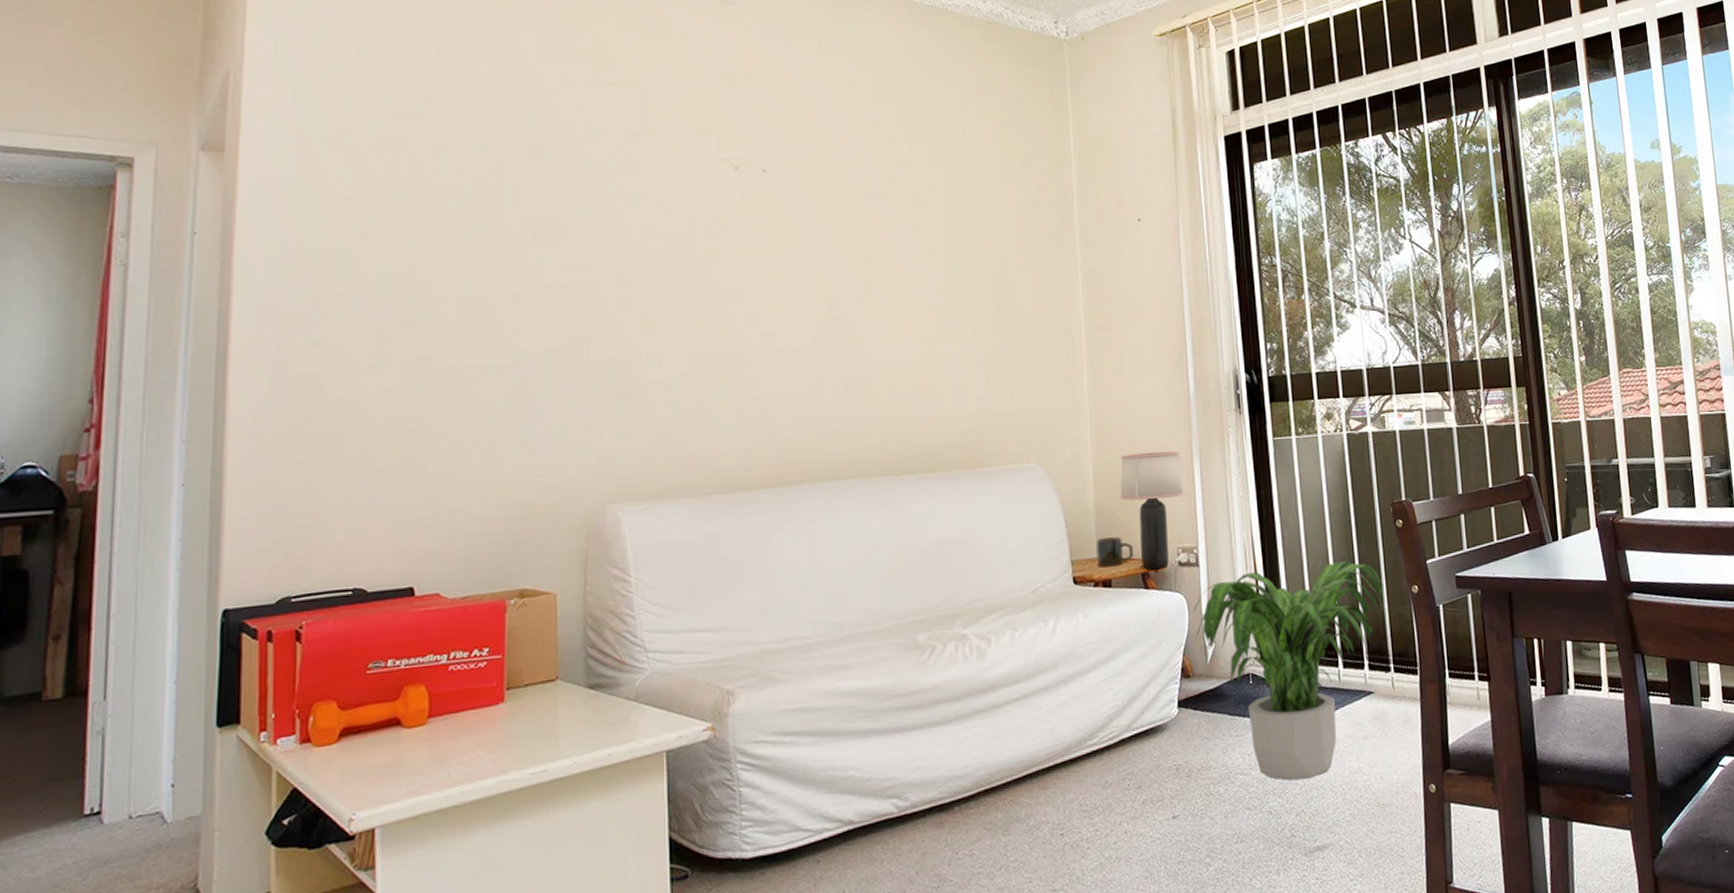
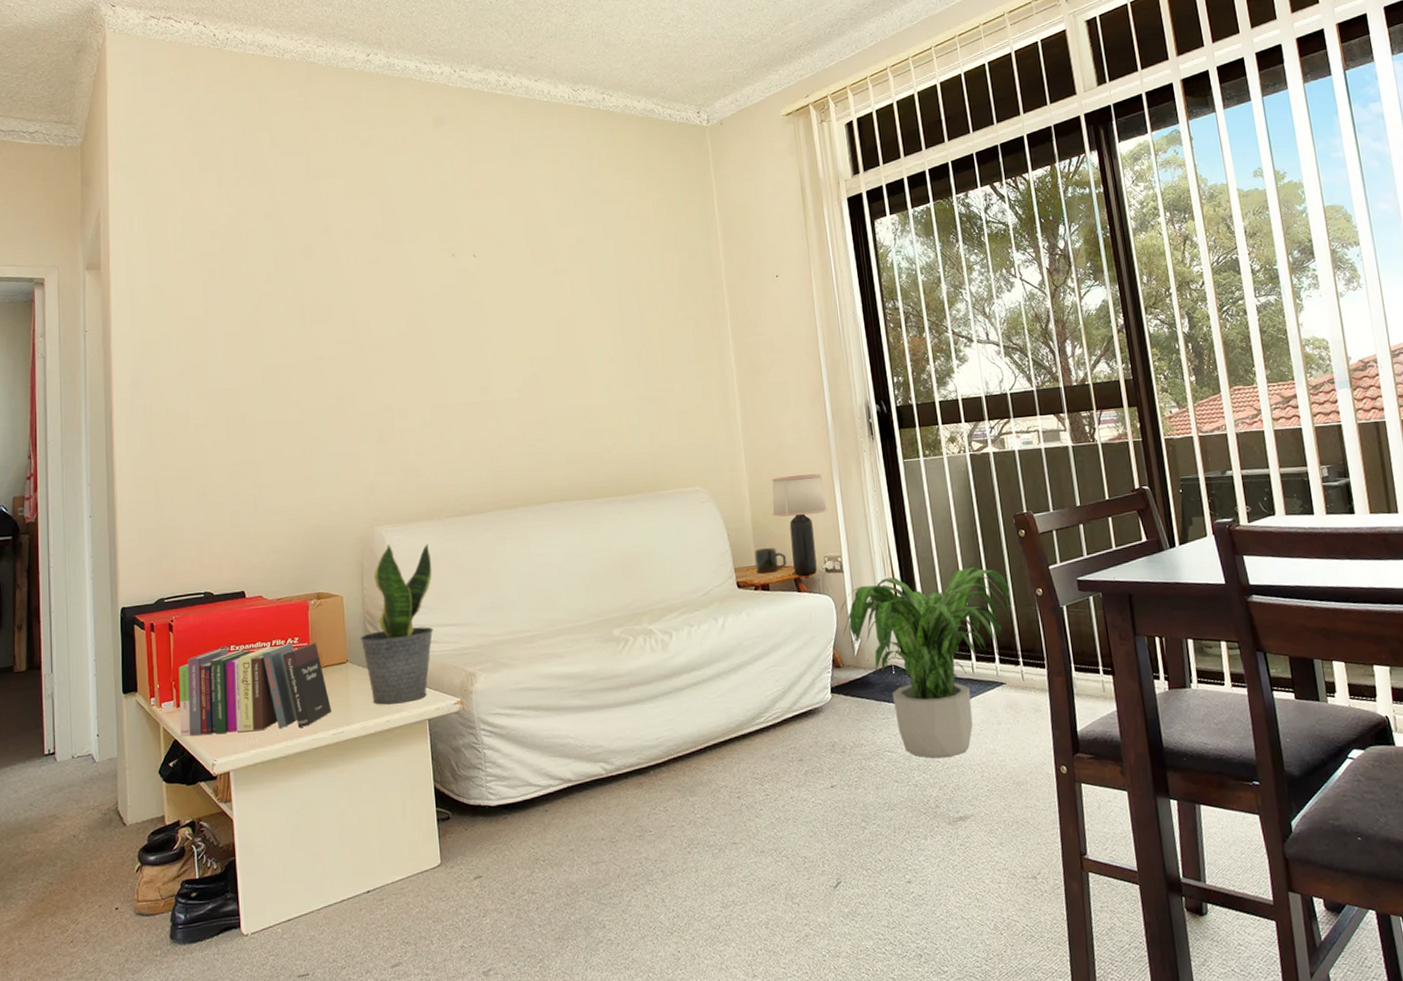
books: none [303,655,530,784] -> present [178,643,331,737]
potted plant: none [577,526,683,735] -> present [360,543,434,705]

